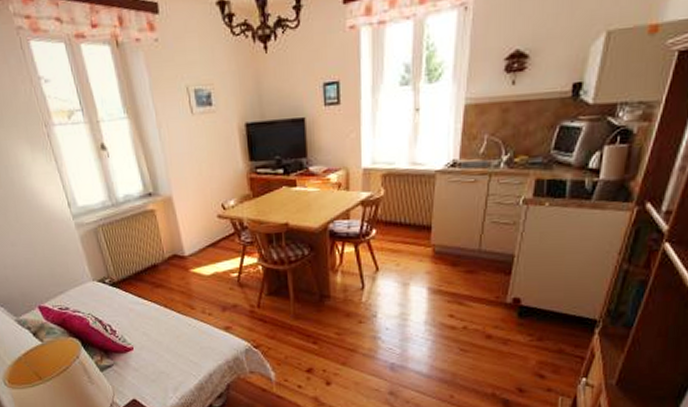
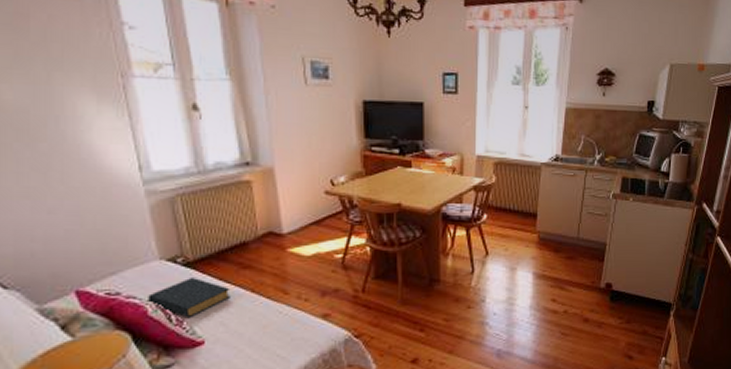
hardback book: none [88,294,149,328] -> present [148,276,230,317]

